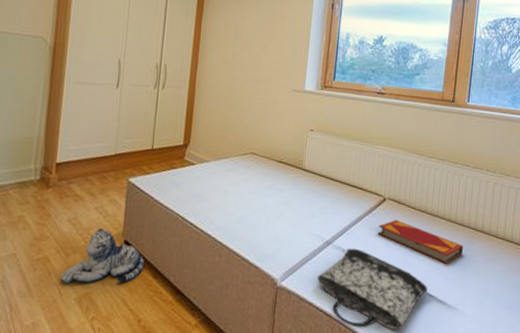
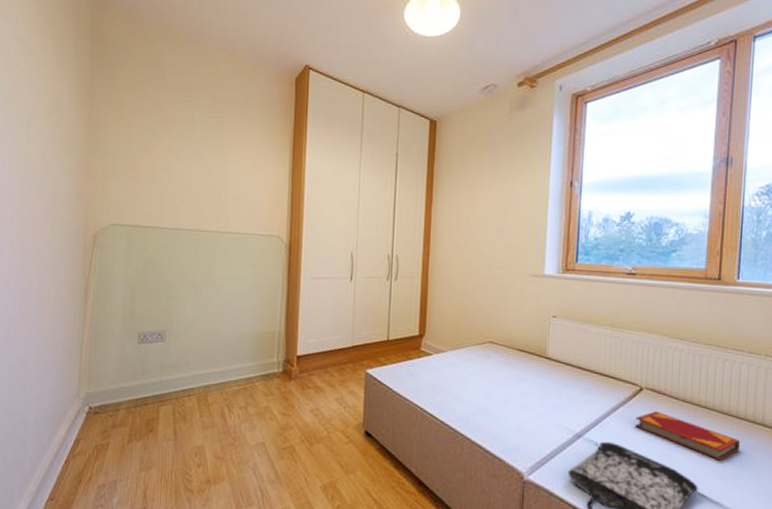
plush toy: present [61,227,145,284] -> none [306,418,386,472]

